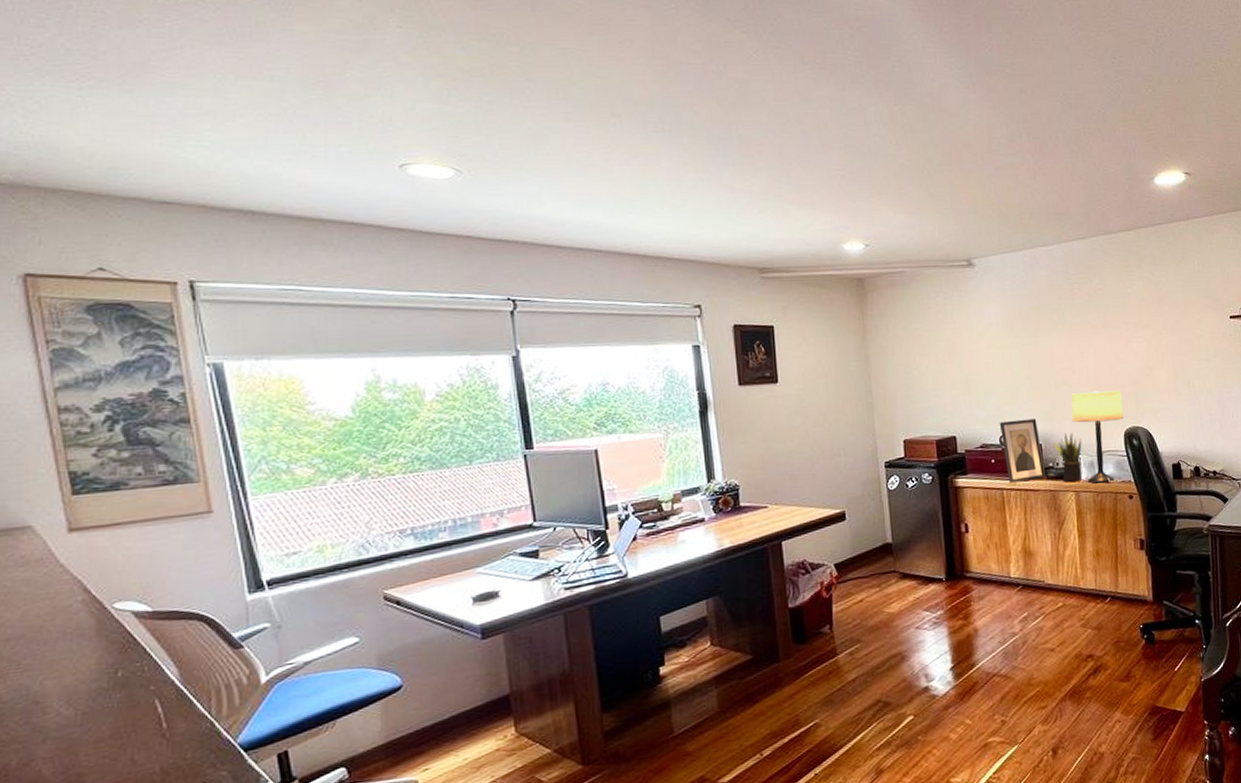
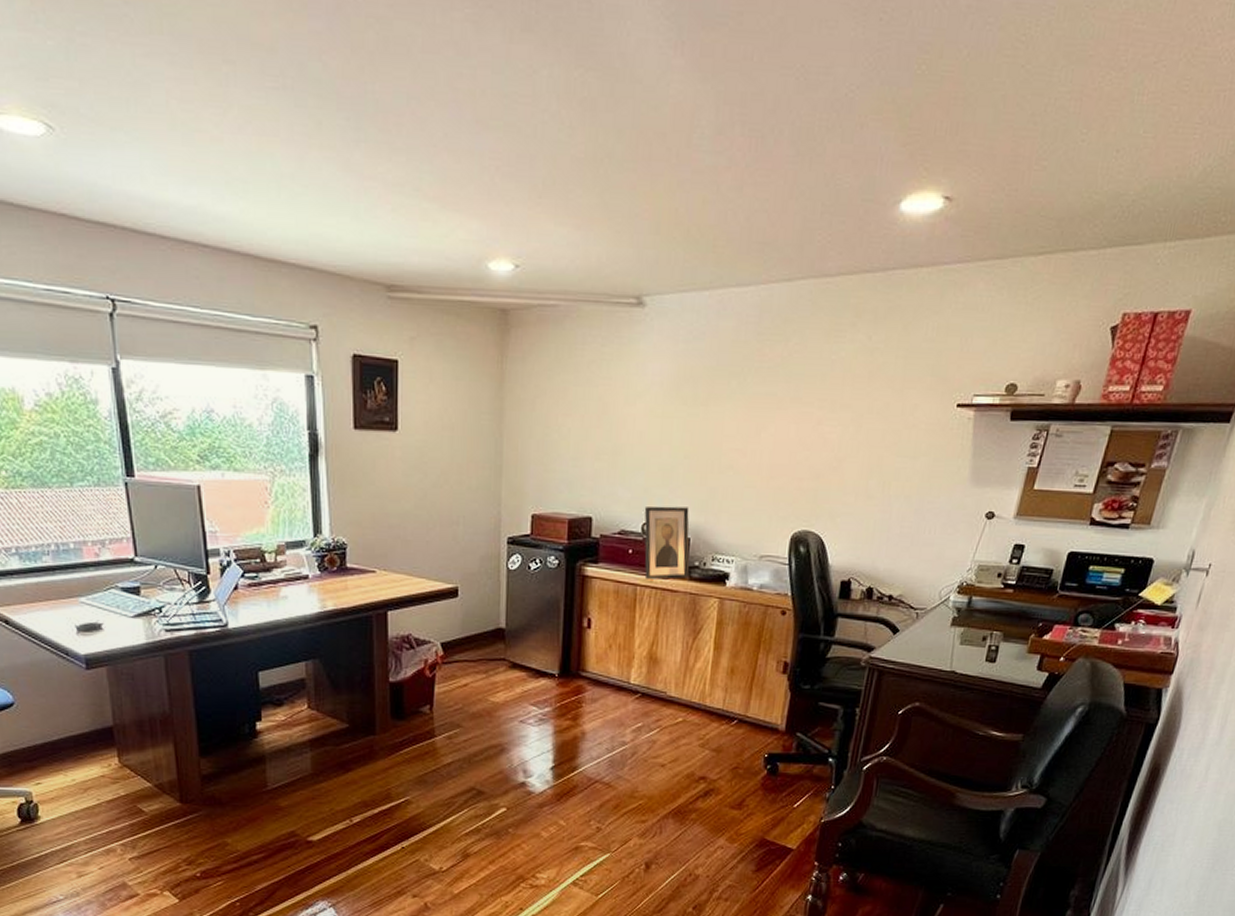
potted plant: present [1053,432,1083,483] -> none [704,528,739,588]
table lamp: present [1071,390,1124,484] -> none [731,481,799,594]

